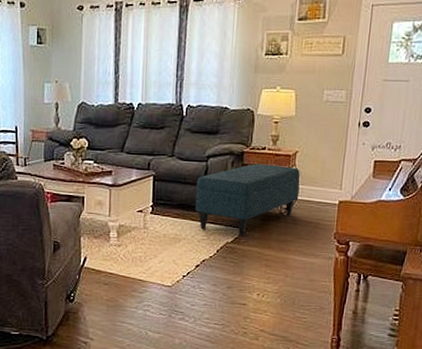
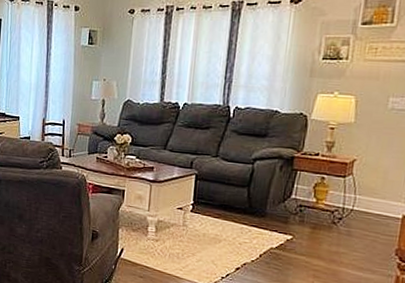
ottoman: present [195,164,301,237] -> none [238,169,358,244]

